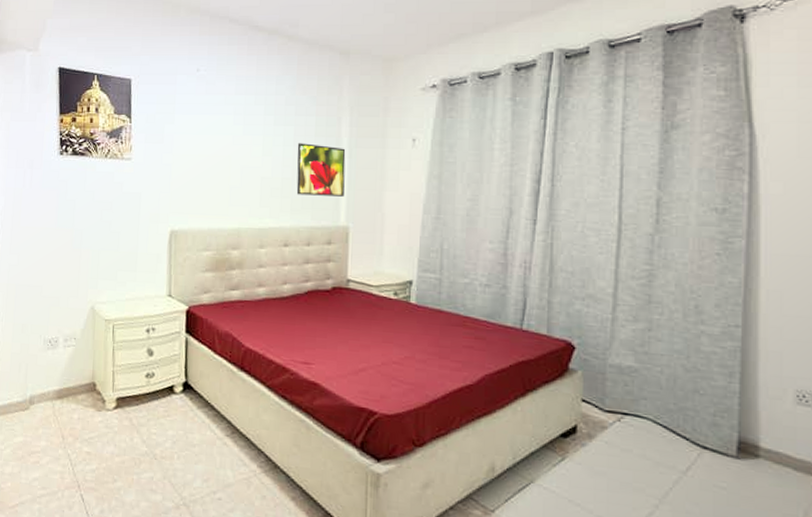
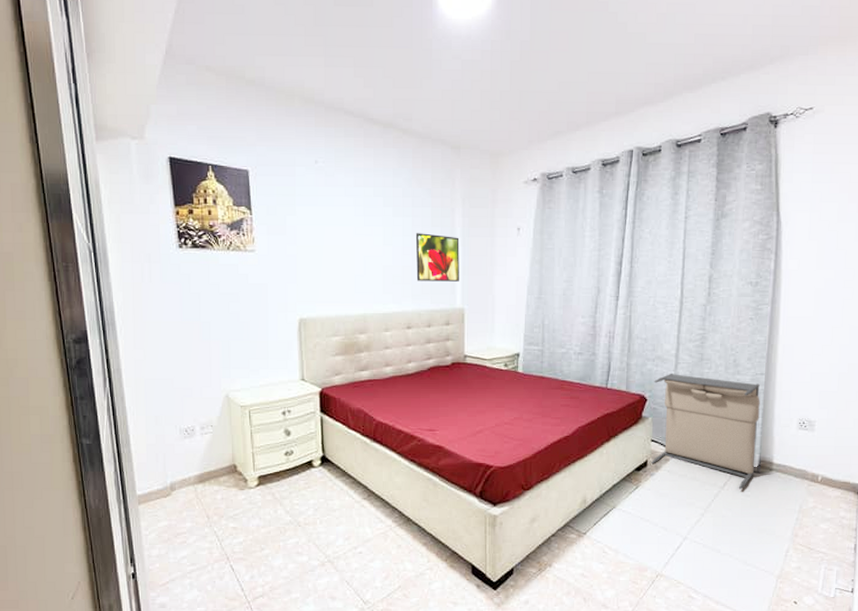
laundry hamper: none [582,316,736,479] -> present [651,373,760,489]

